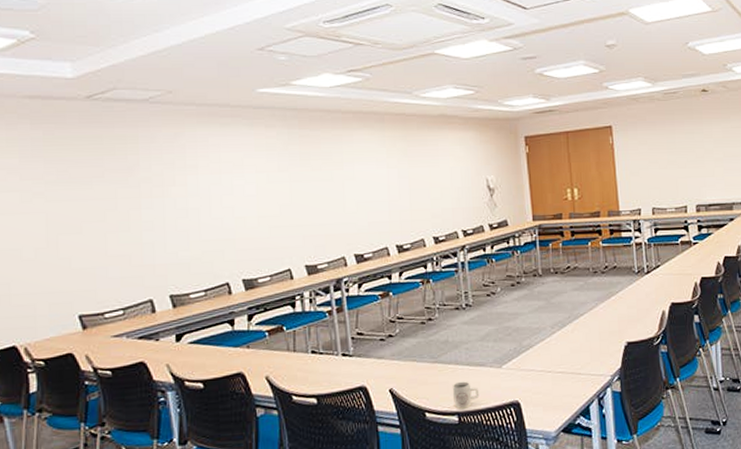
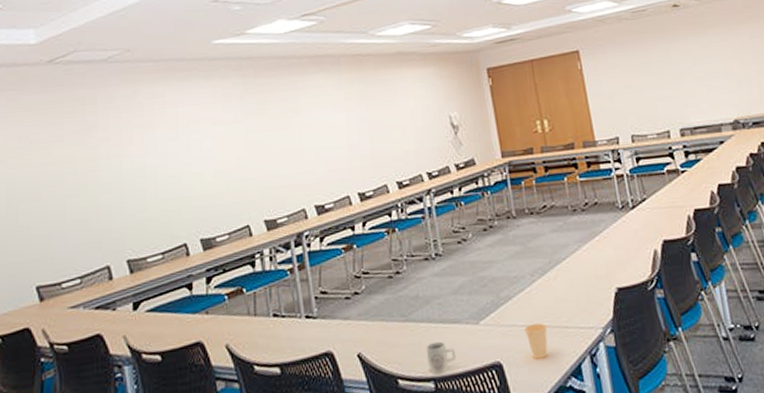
cup: none [542,369,563,400] -> present [525,323,548,359]

